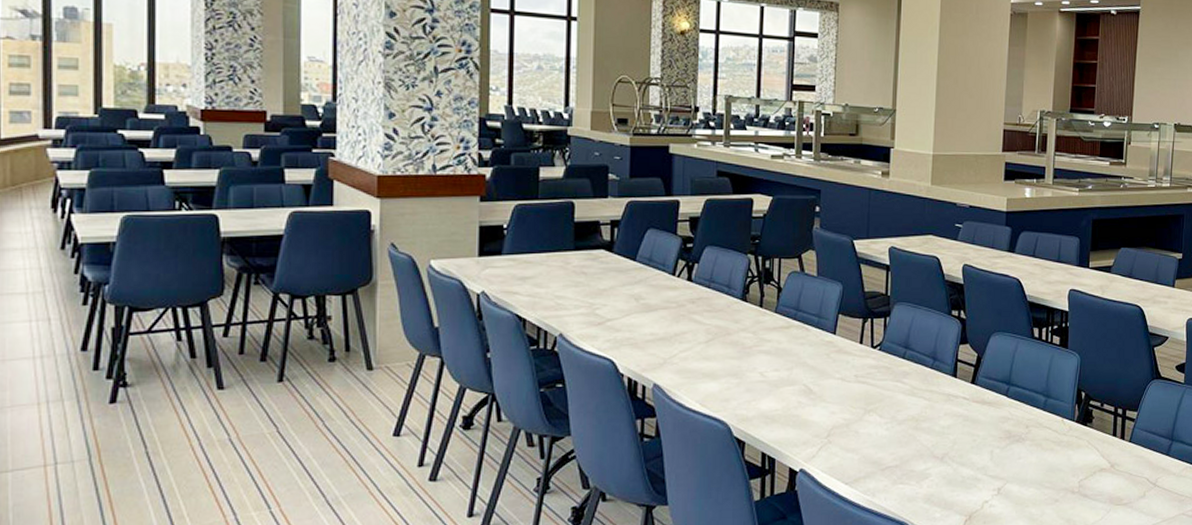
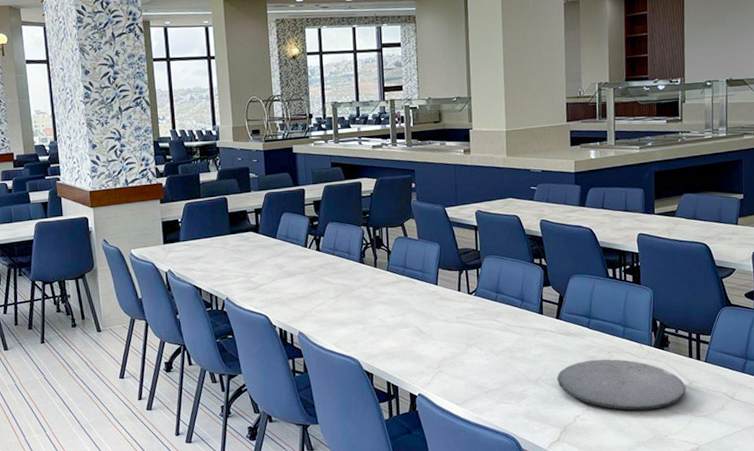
plate: none [966,434,1107,497] -> present [557,359,686,411]

